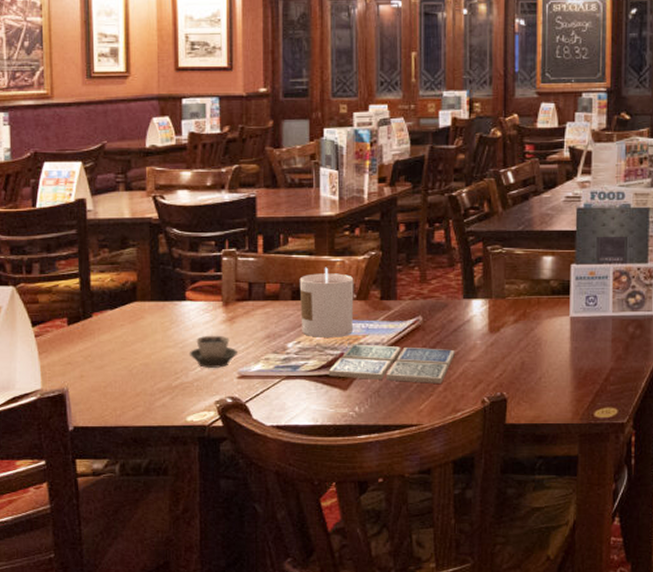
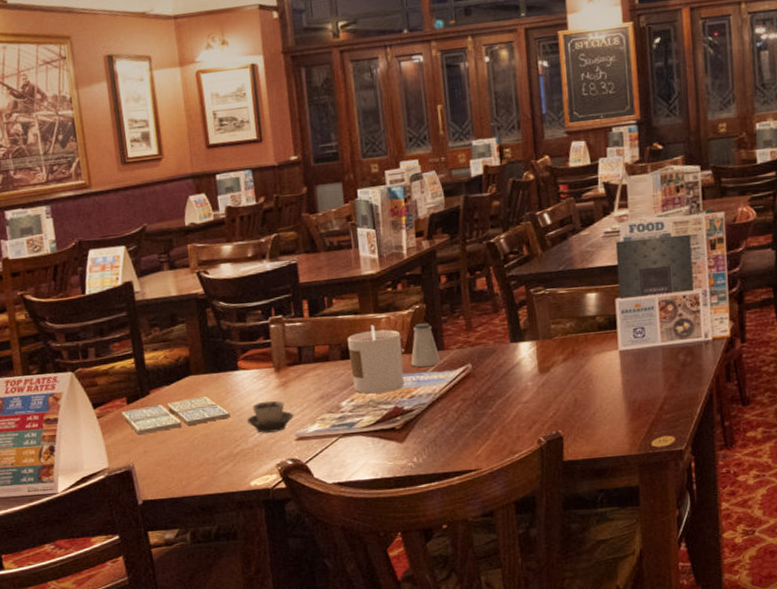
drink coaster: none [61,325,173,358] -> present [122,396,231,435]
drink coaster: present [328,344,455,383] -> none [383,393,507,431]
saltshaker: none [362,271,392,314] -> present [411,323,441,367]

